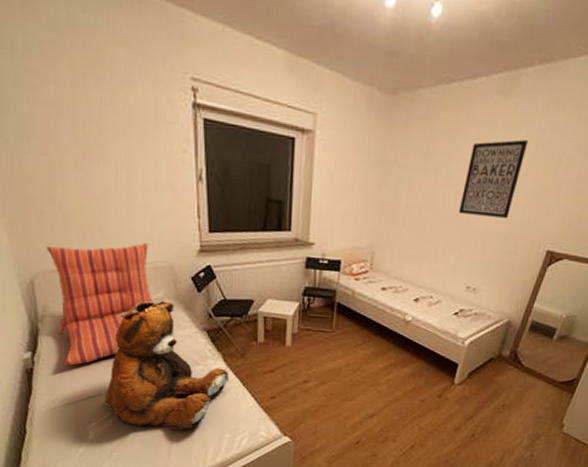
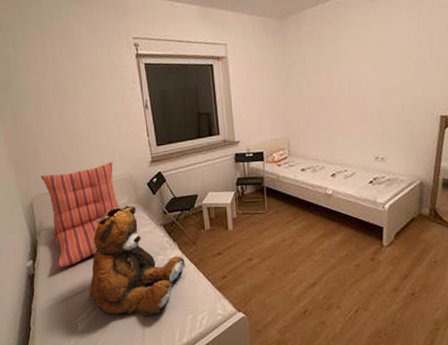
wall art: present [458,139,529,219] -> none [354,31,401,98]

